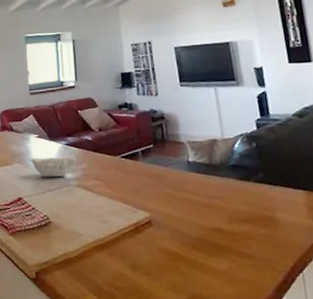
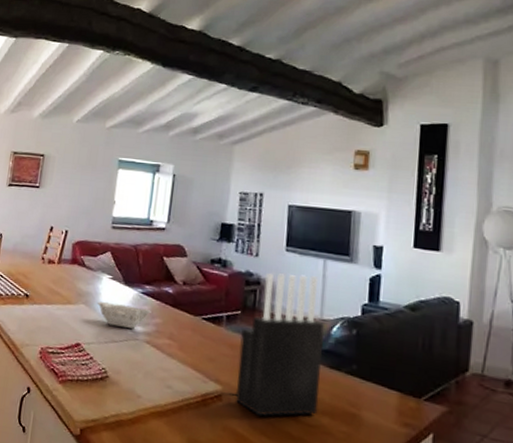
knife block: none [156,103,238,233] -> present [236,273,325,416]

